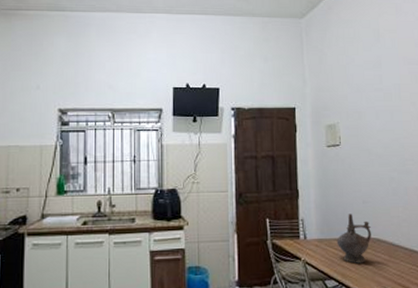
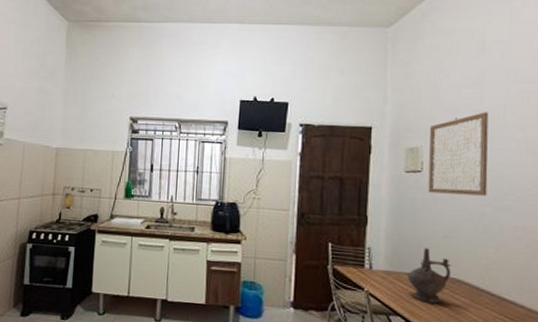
wall art: none [344,90,393,164] -> present [428,112,489,196]

